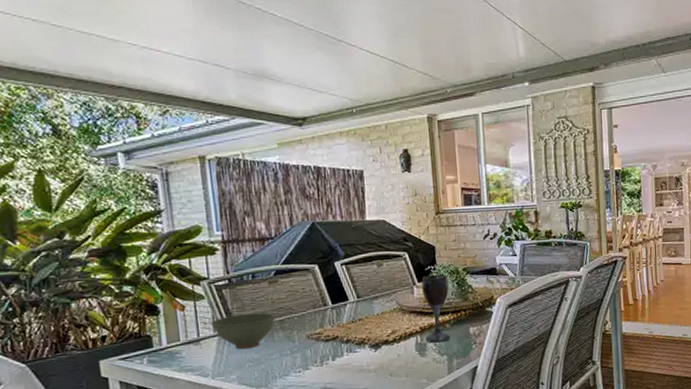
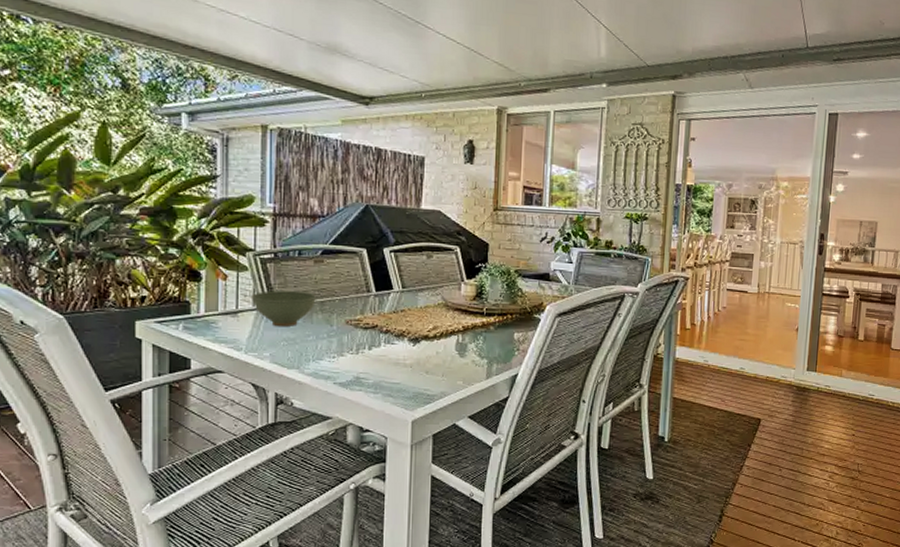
cup: present [421,274,451,343] -> none [467,273,498,345]

